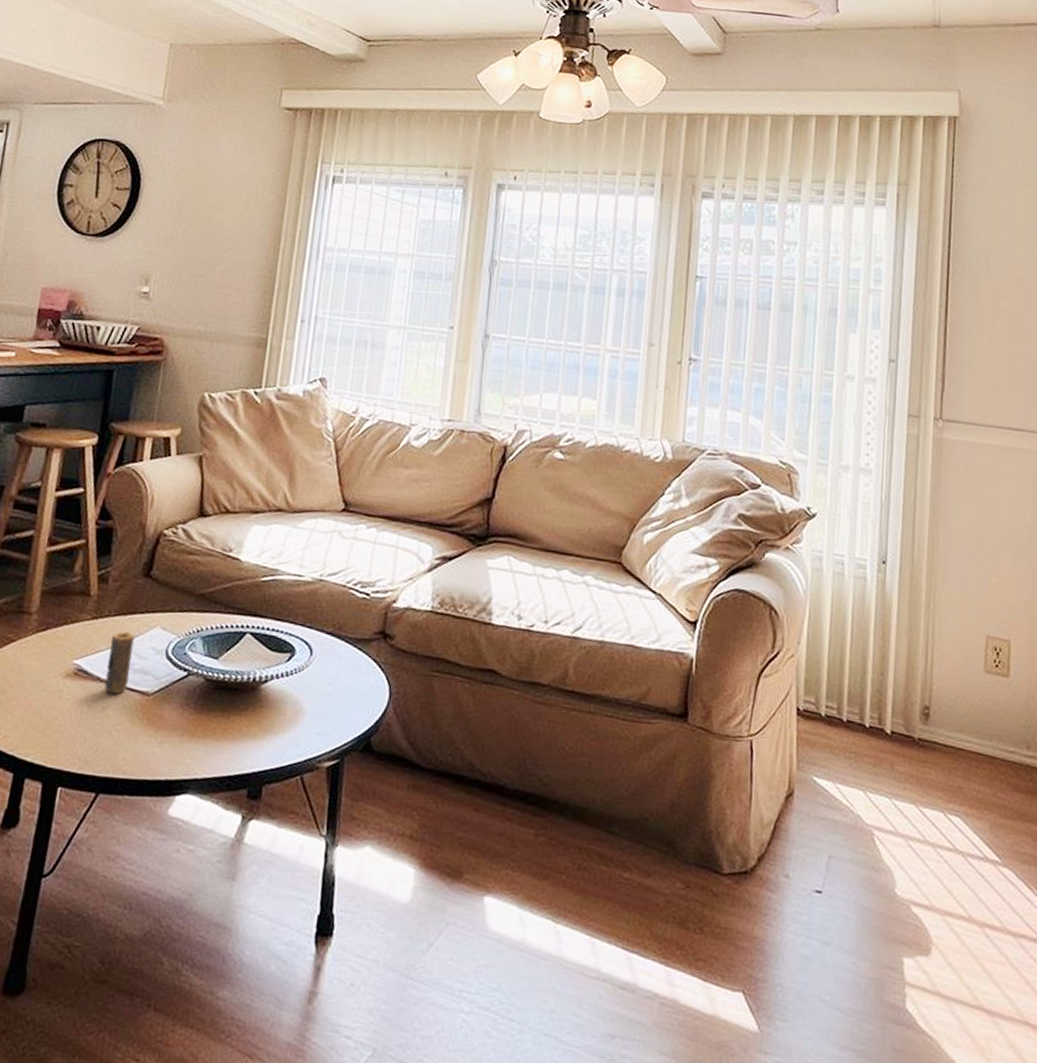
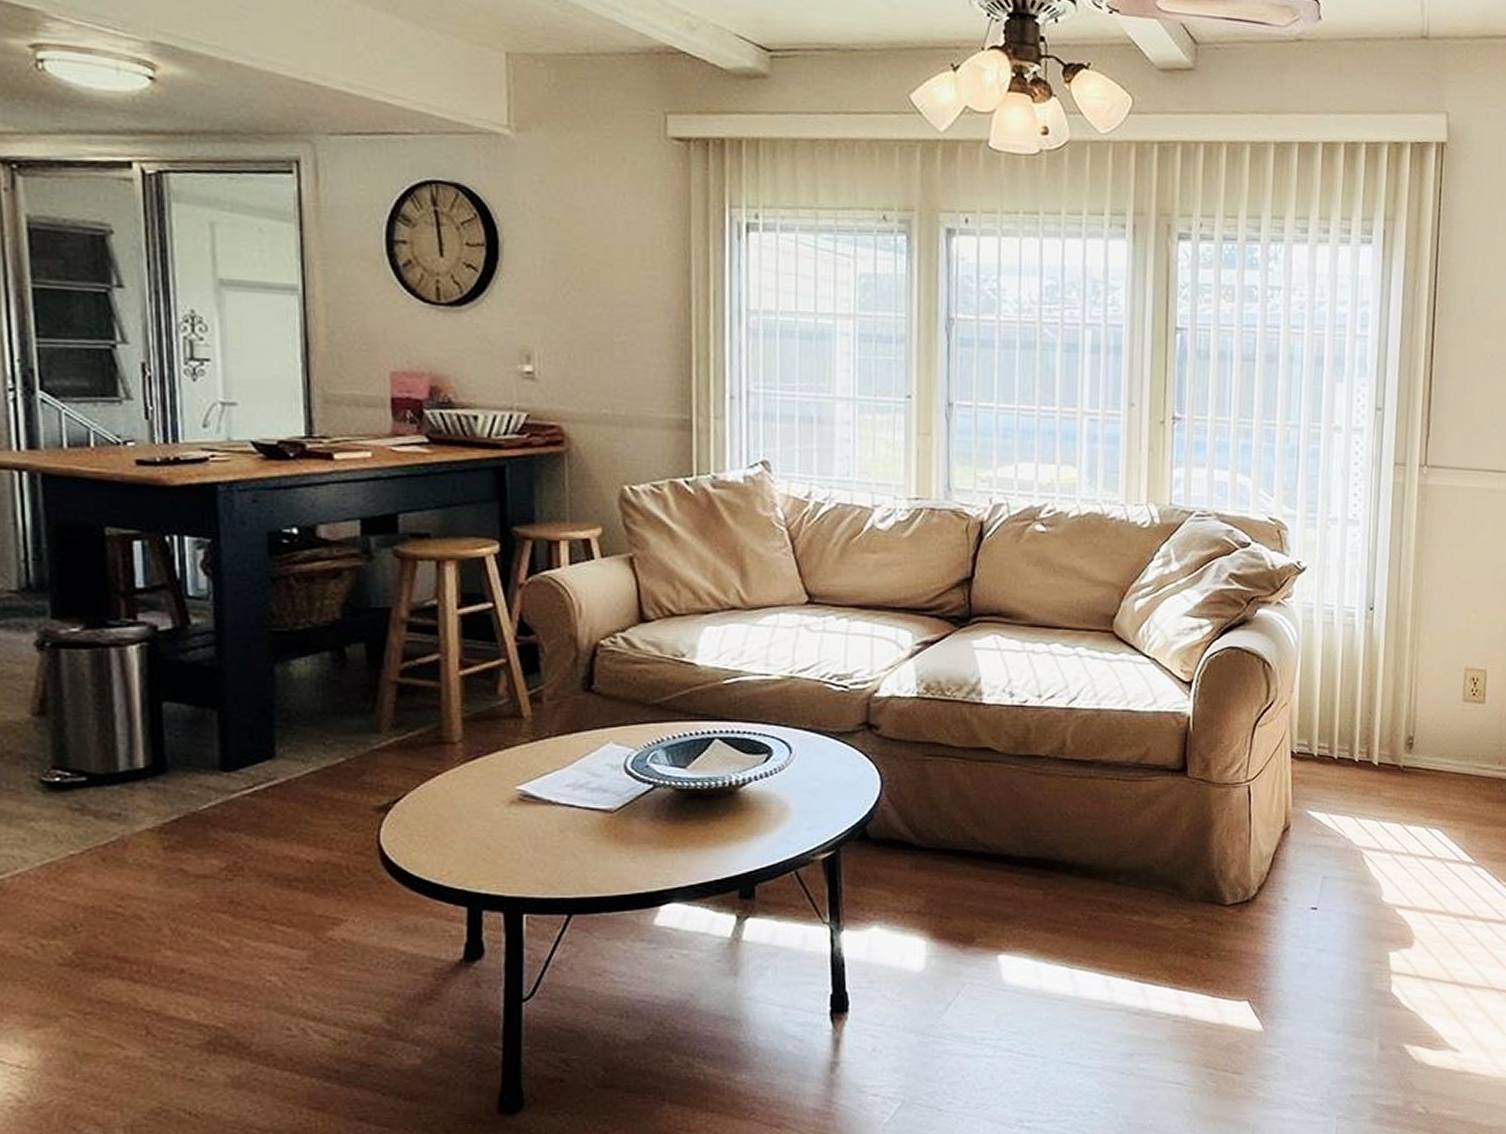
candle: present [104,631,135,694] -> none [556,751,586,815]

